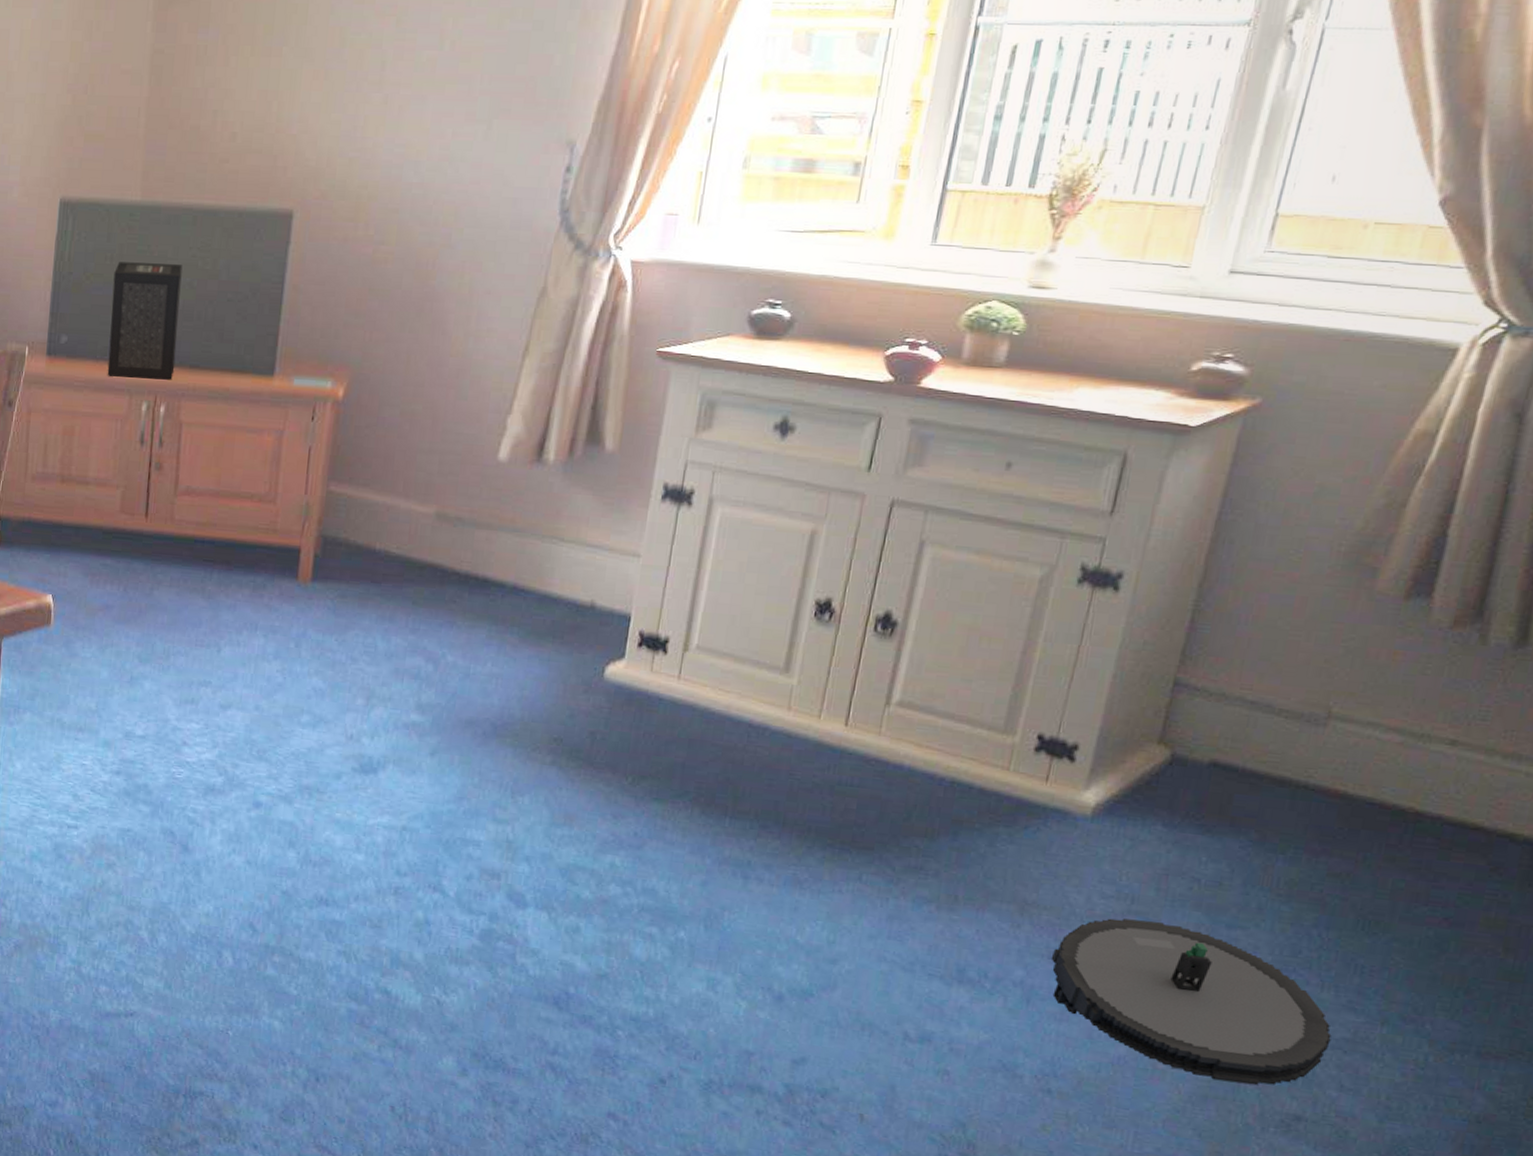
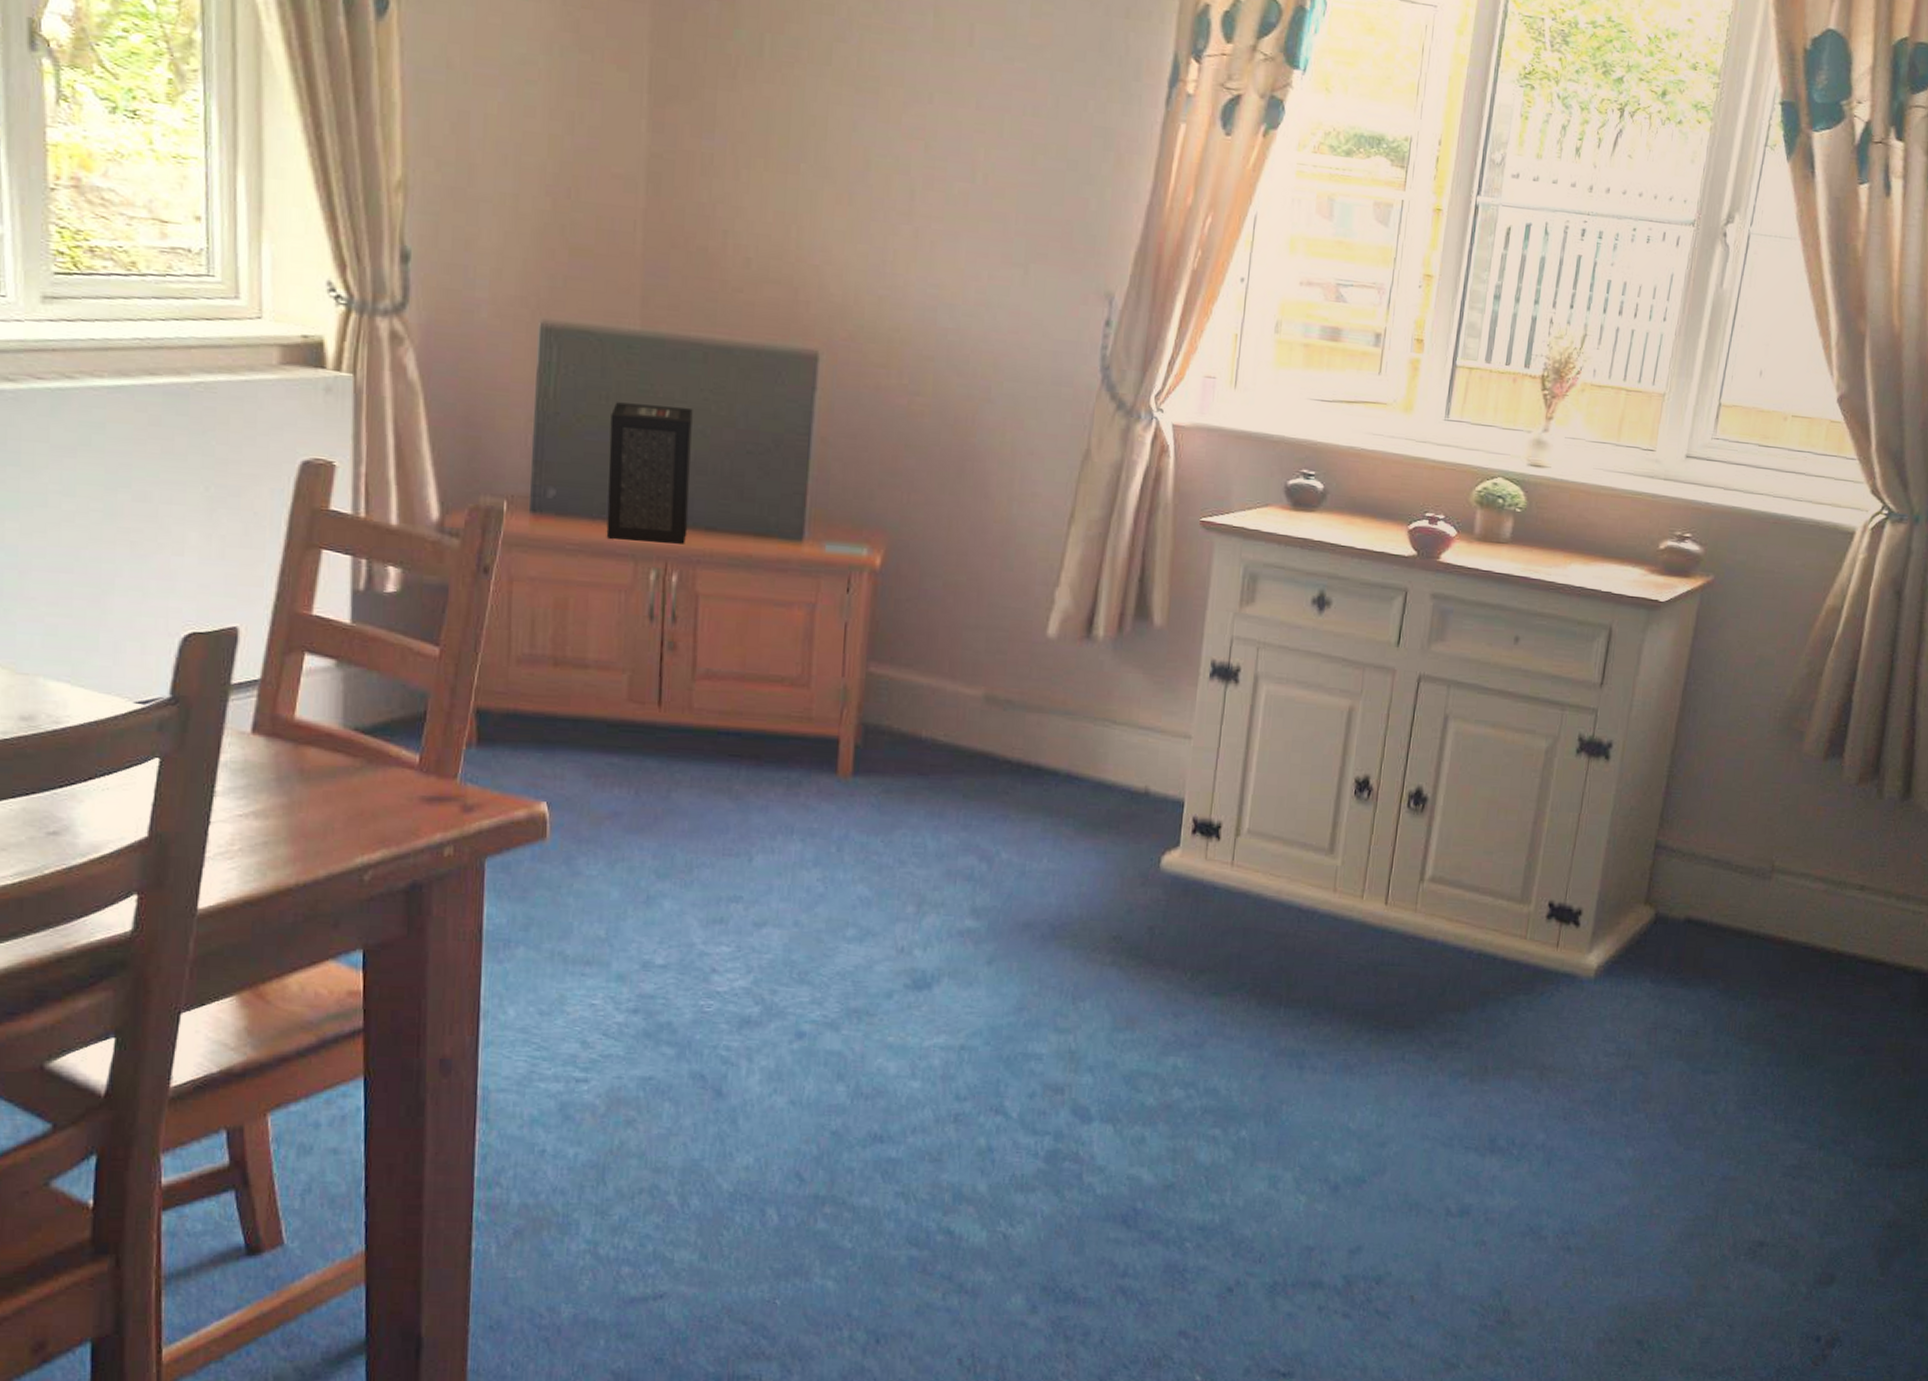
robot vacuum: present [1050,918,1332,1085] -> none [1566,1074,1784,1218]

